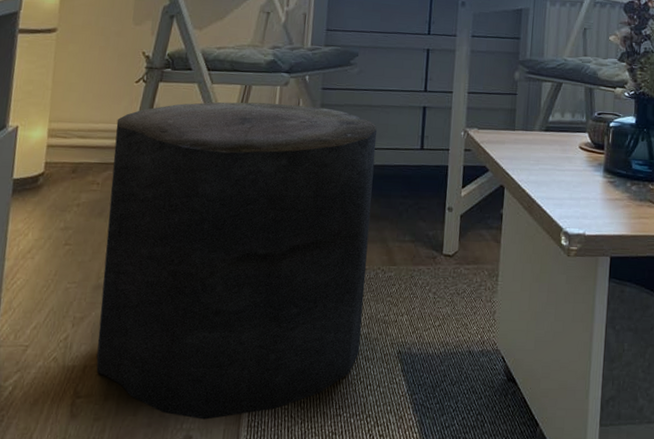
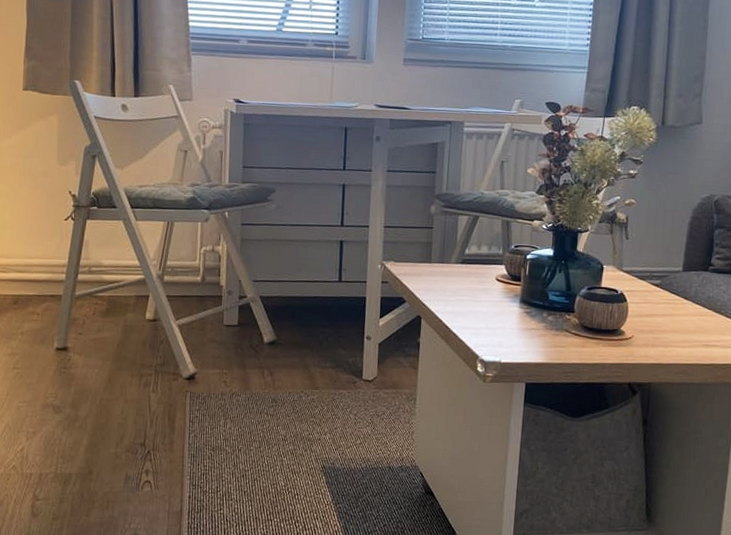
stool: present [96,101,377,420] -> none [50,237,296,521]

